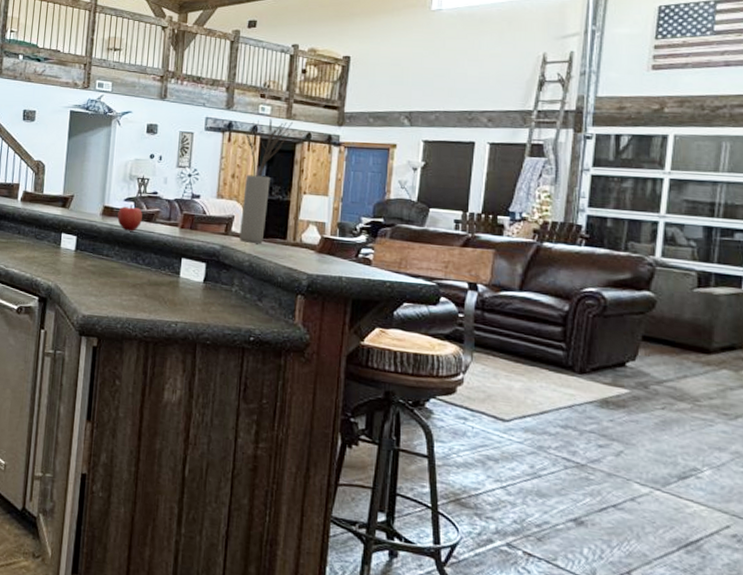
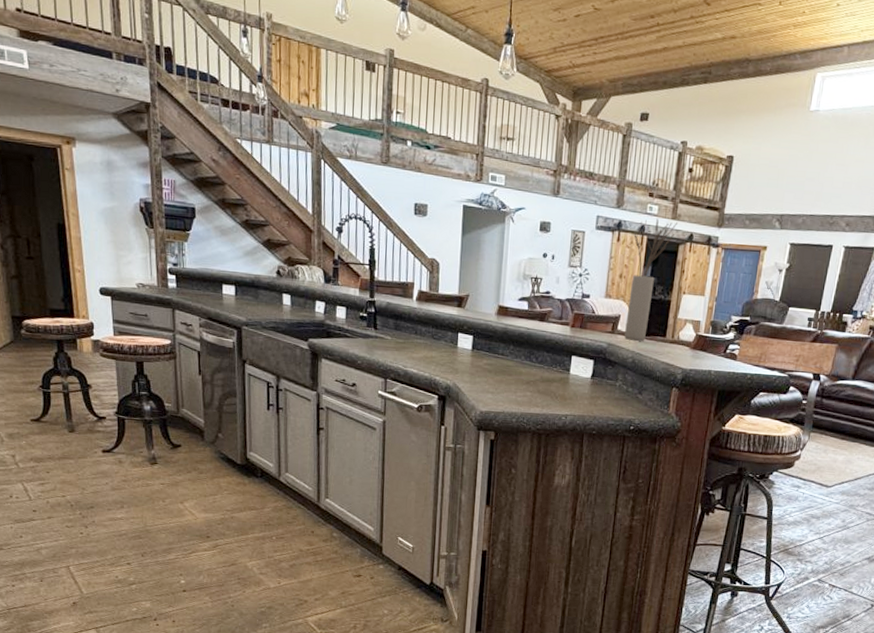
fruit: present [117,205,143,232] -> none [512,304,536,331]

